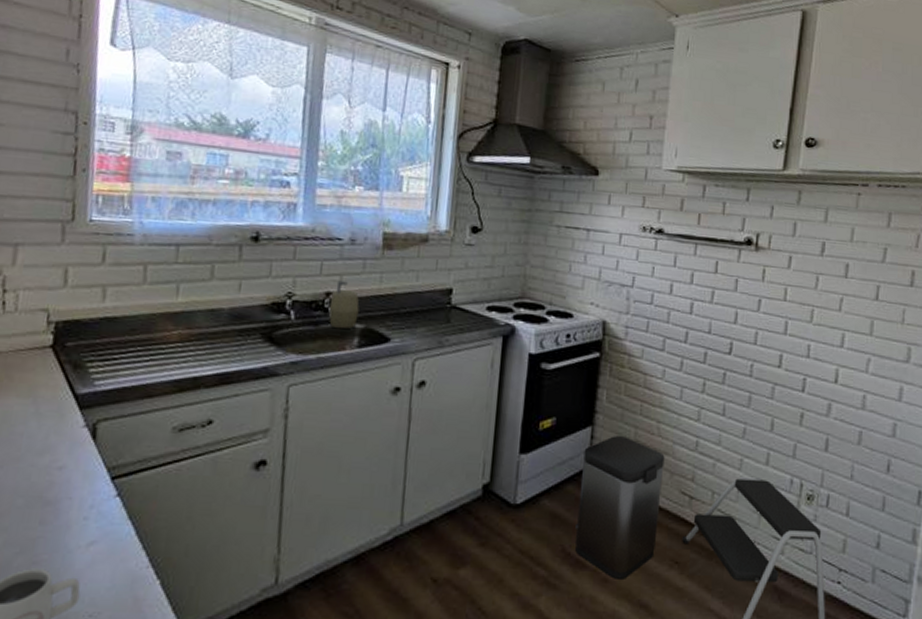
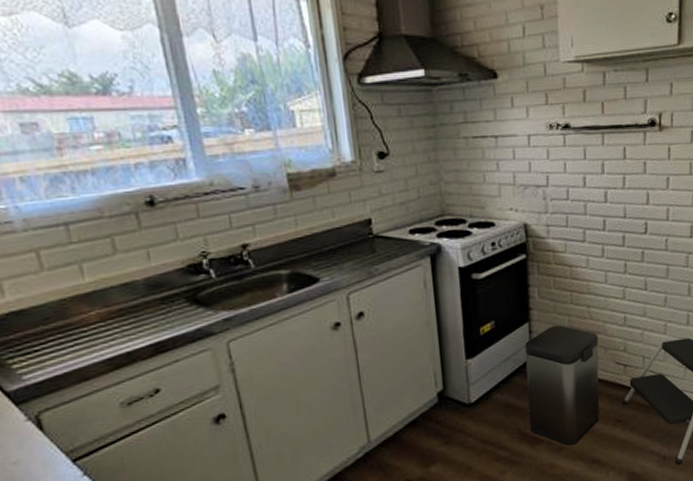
soap dispenser: present [328,280,360,330] -> none [248,230,282,279]

